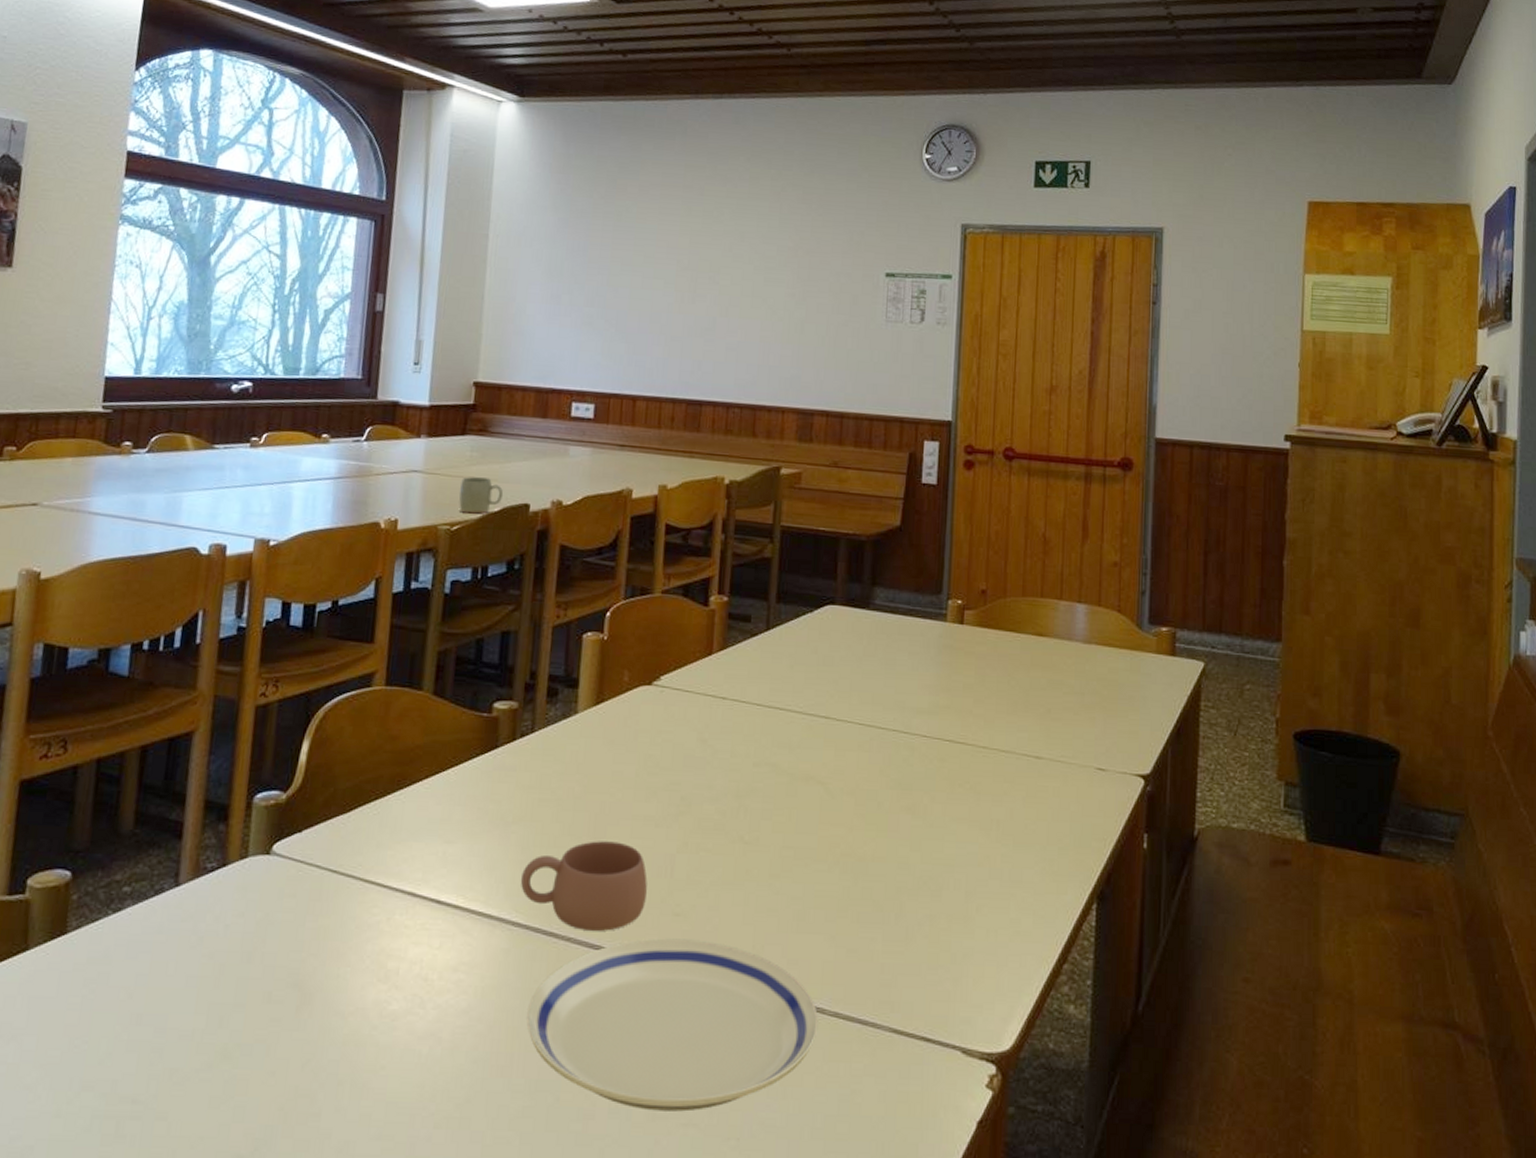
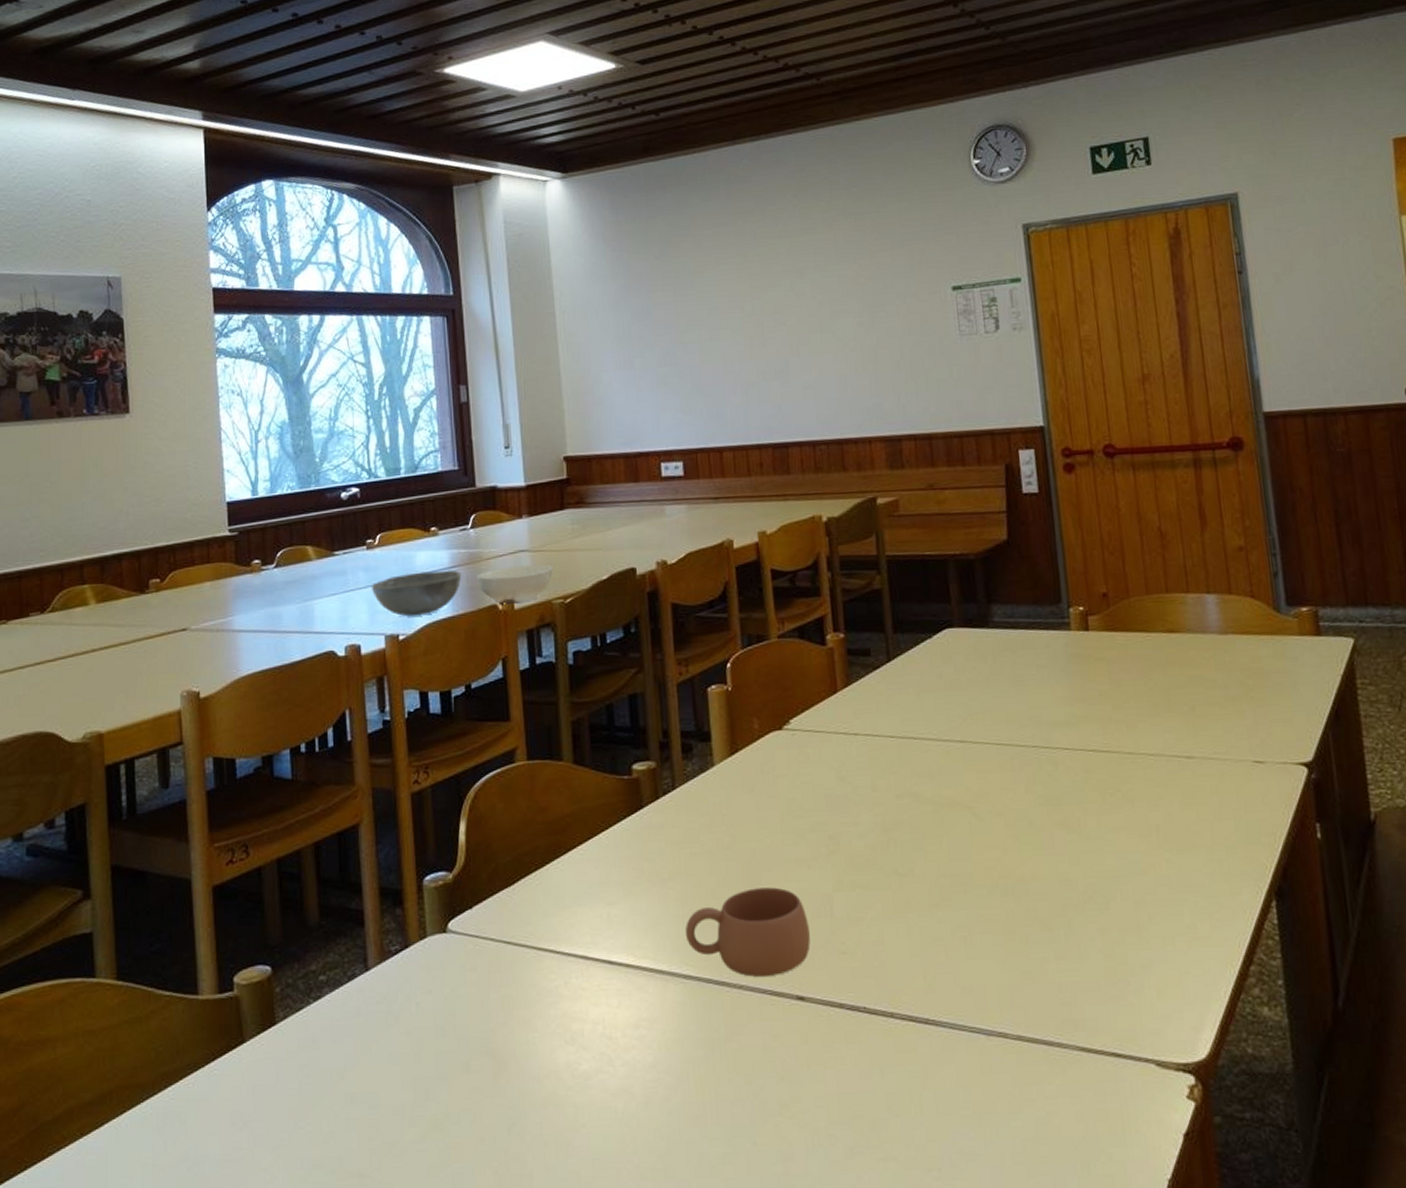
bowl: none [248,478,348,523] -> present [371,570,462,617]
bowl: none [362,485,444,524] -> present [476,564,553,604]
mug: present [458,477,503,514] -> none [566,548,608,585]
plate: present [527,938,819,1112] -> none [712,975,1003,1148]

